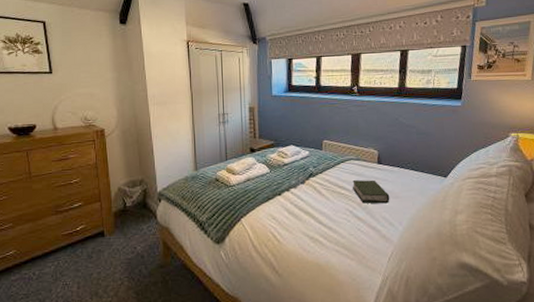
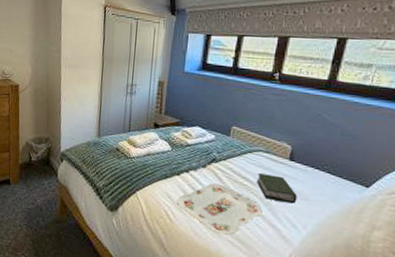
serving tray: none [282,197,362,246] -> present [177,183,263,235]

